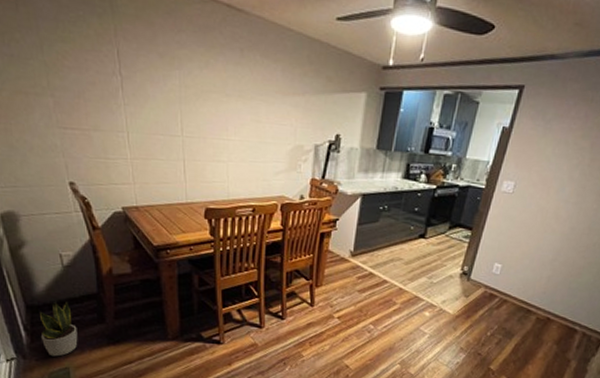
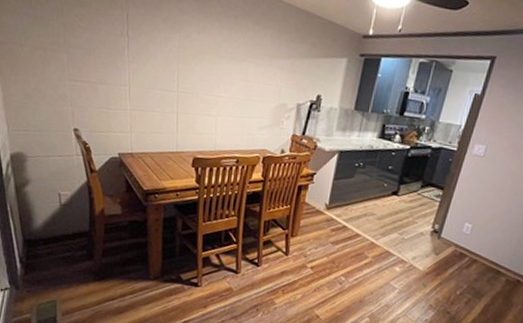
potted plant: present [40,301,78,357] -> none [33,237,68,290]

